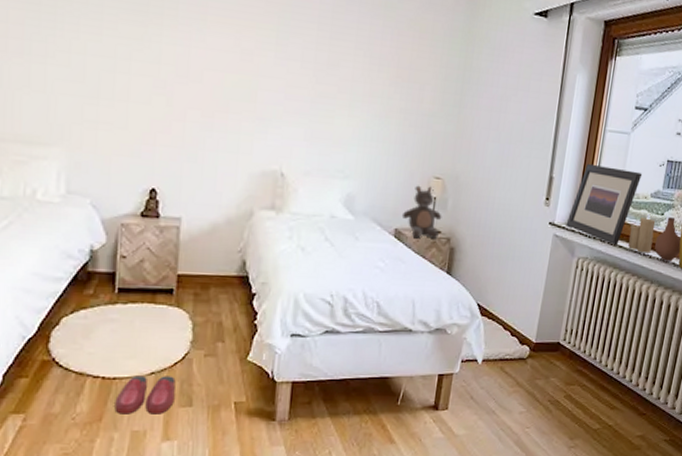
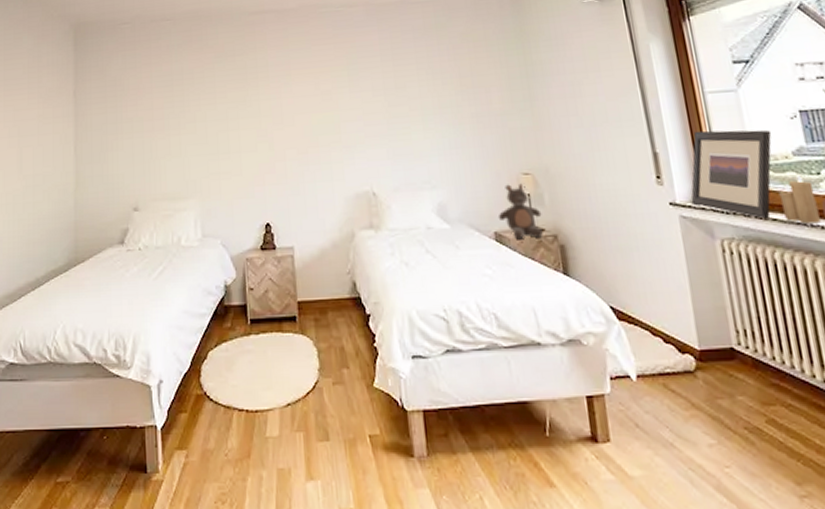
slippers: present [114,375,176,414] -> none [259,407,312,450]

